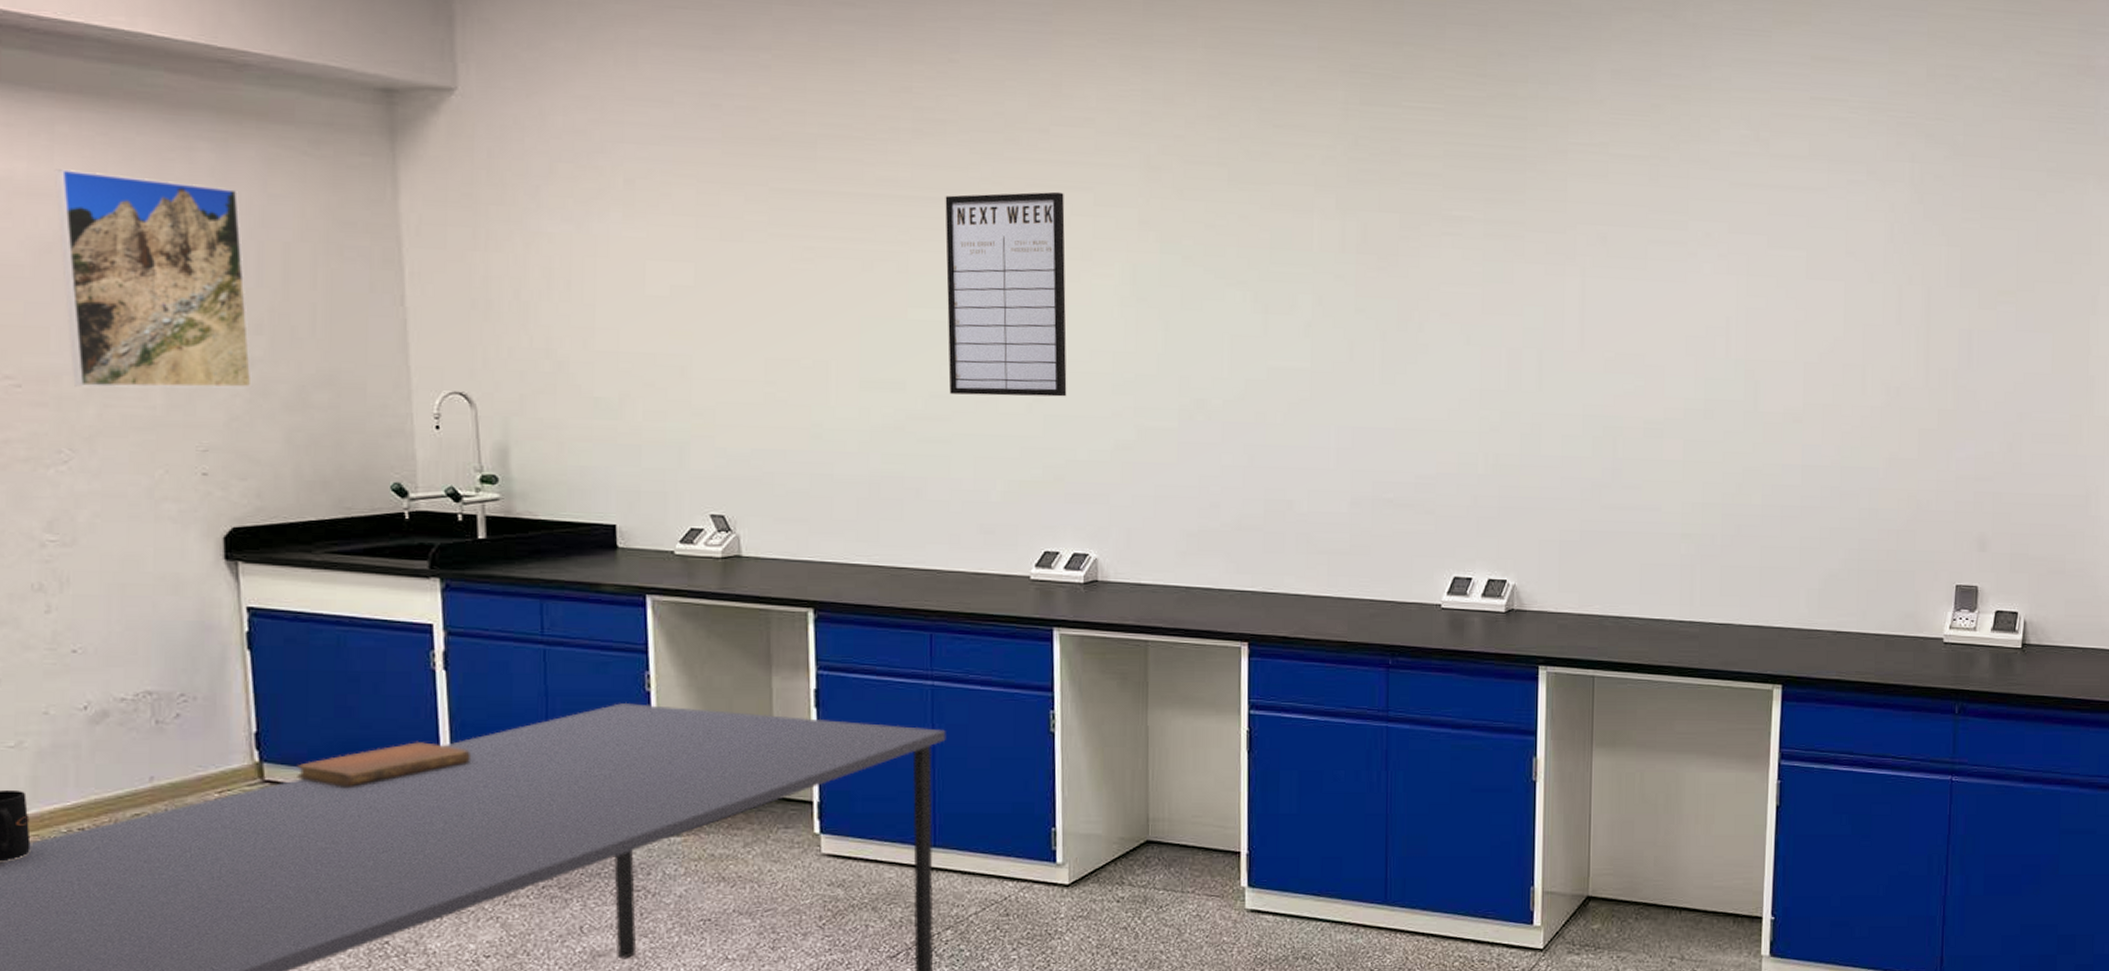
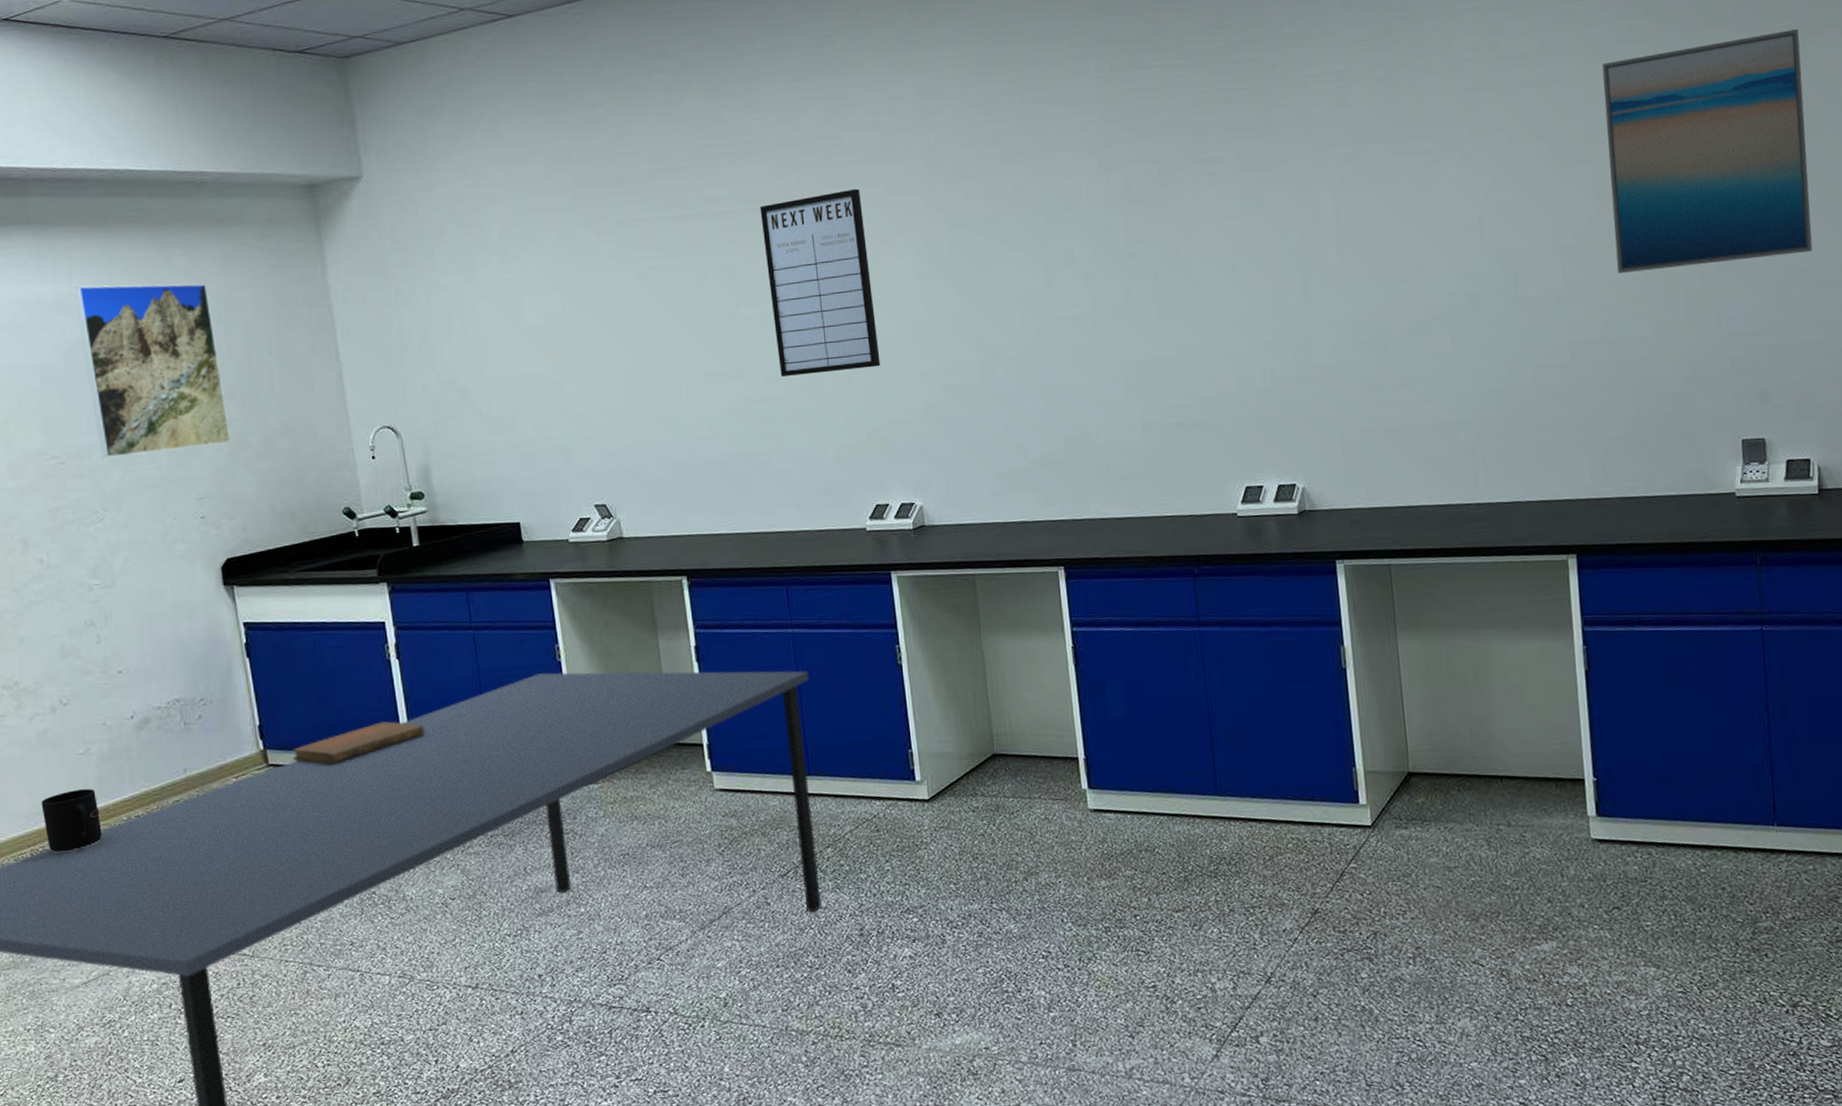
wall art: none [1858,172,2061,402] -> present [1602,29,1813,273]

